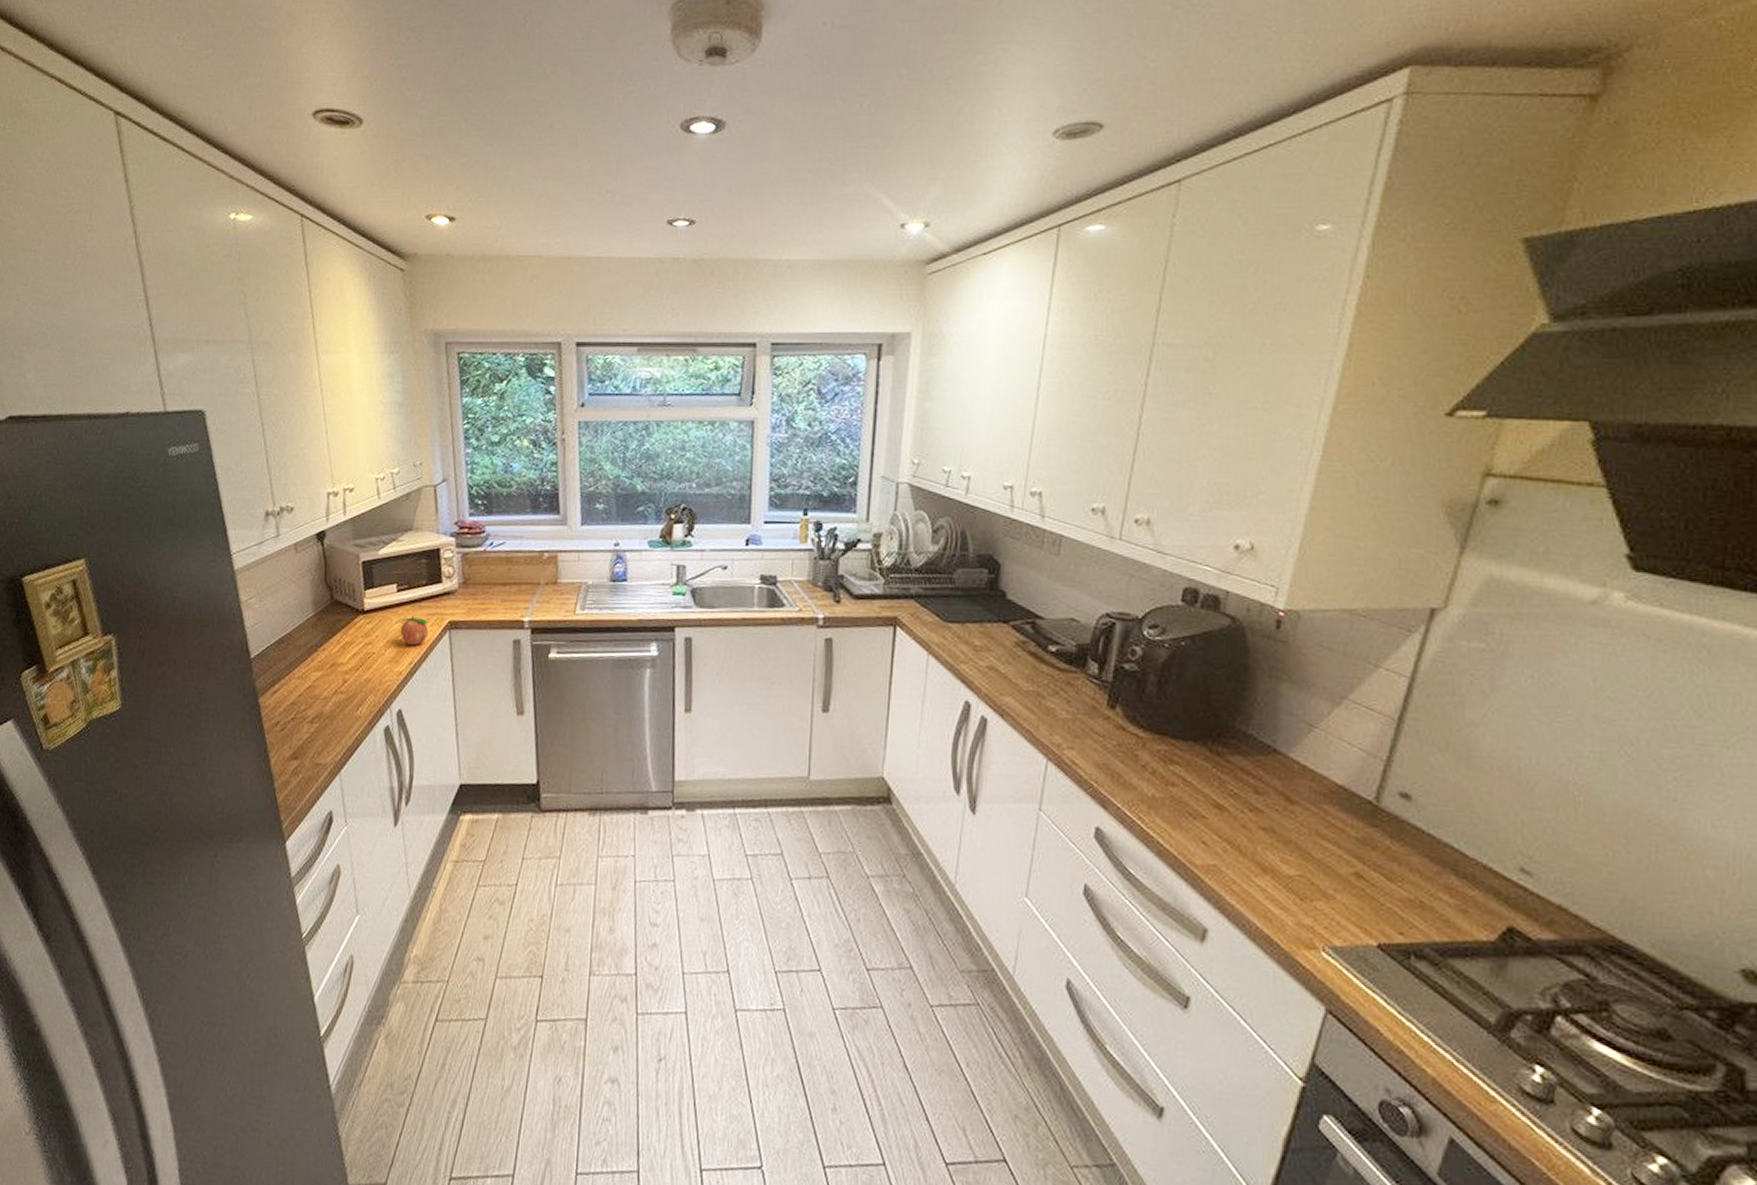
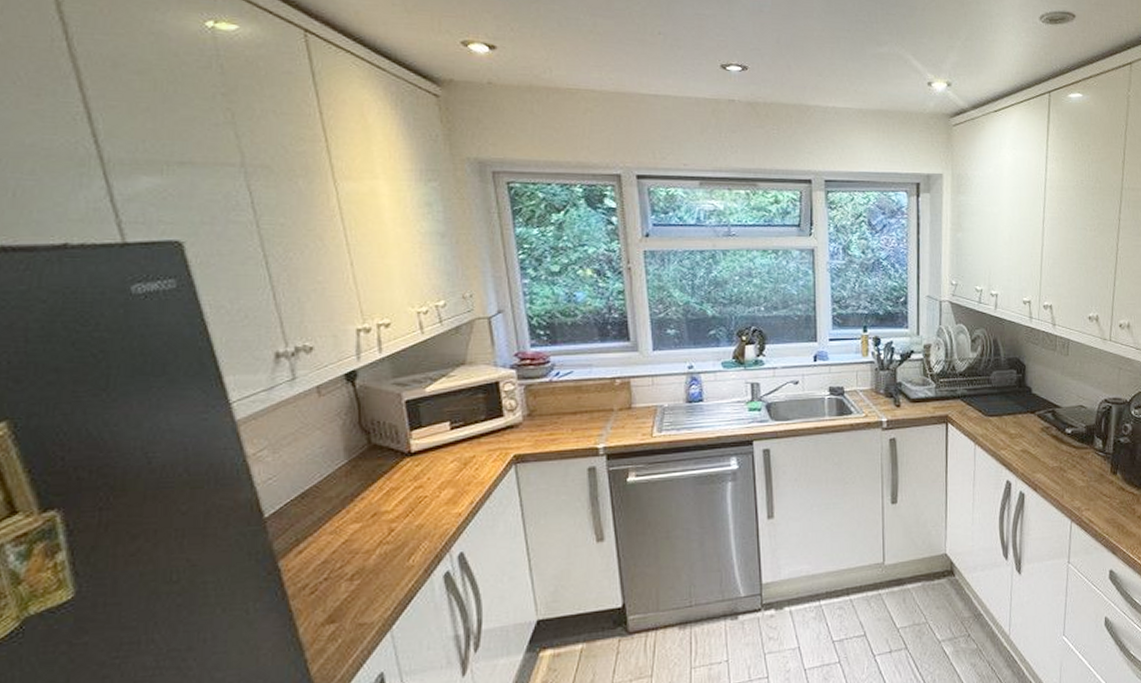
fruit: present [400,614,428,645] -> none [457,452,490,483]

